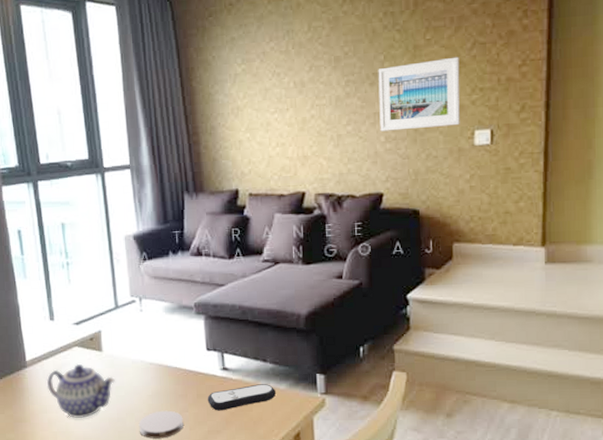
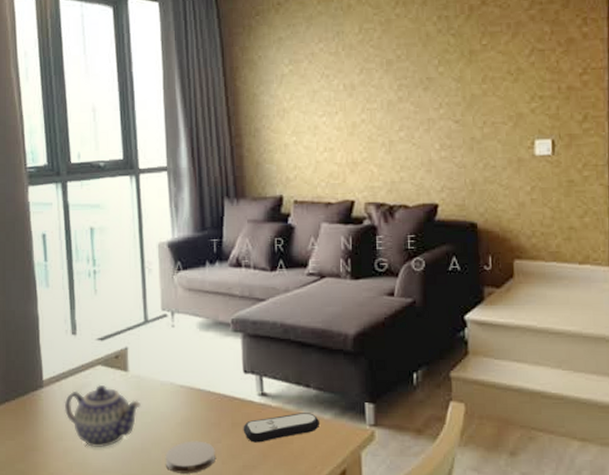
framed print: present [378,56,460,132] -> none [432,63,519,139]

